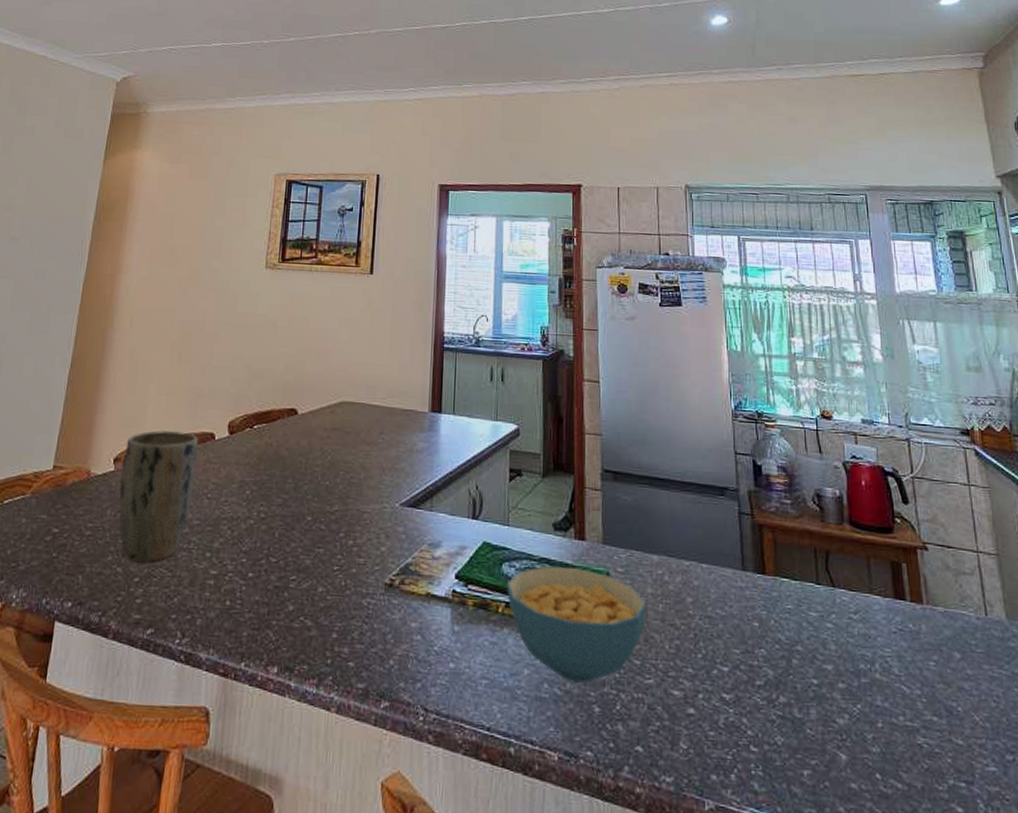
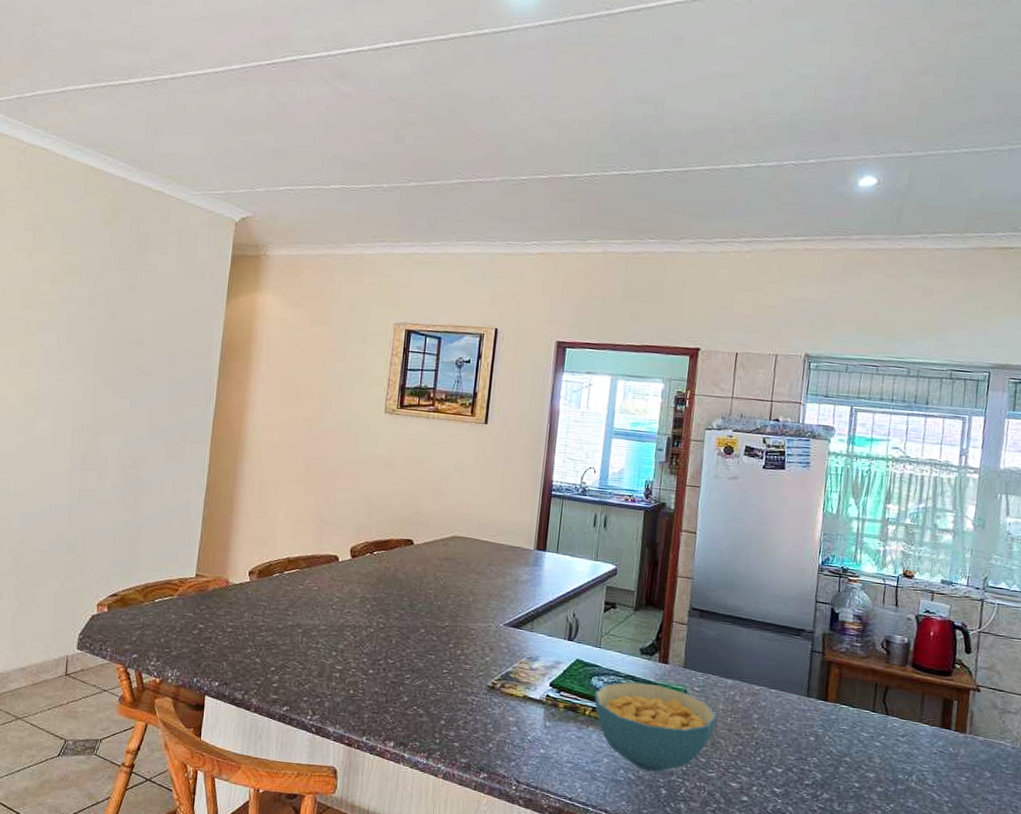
plant pot: present [119,430,199,562] -> none [255,550,324,656]

